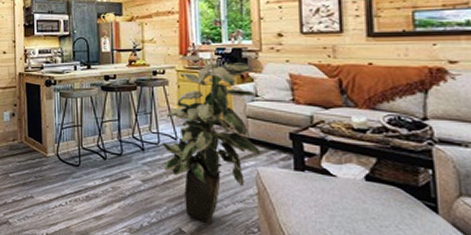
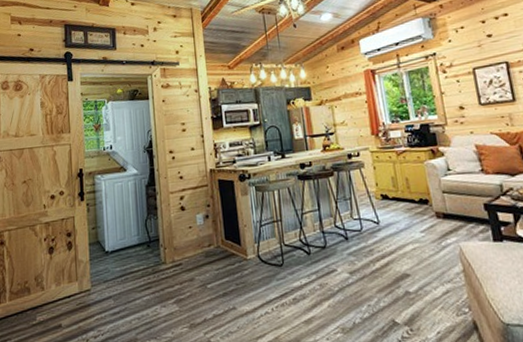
indoor plant: present [161,55,261,223] -> none [364,134,461,310]

